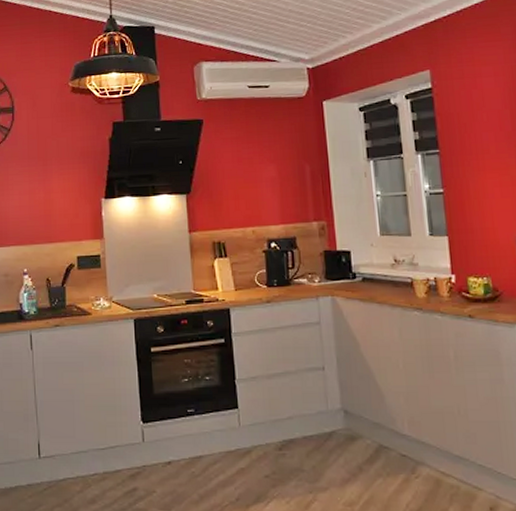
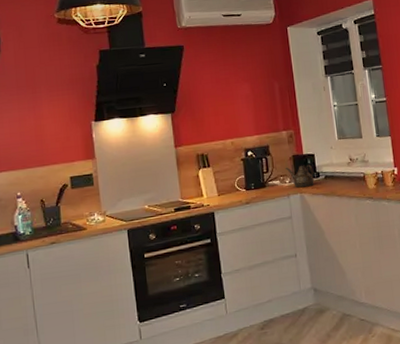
teapot: none [314,262,349,289] -> present [285,164,315,188]

